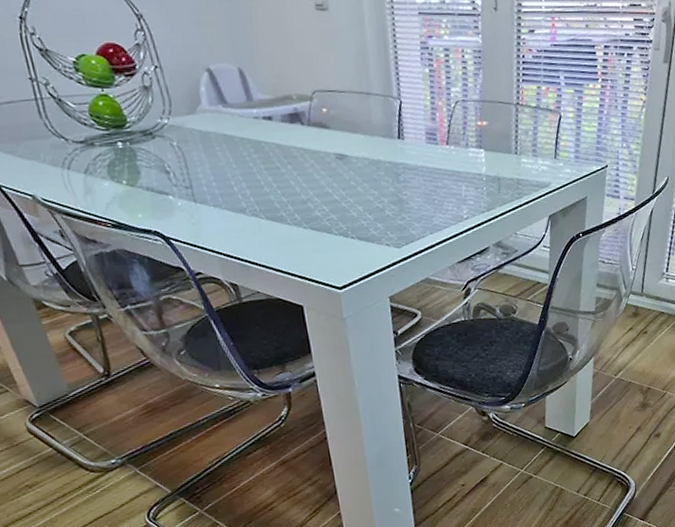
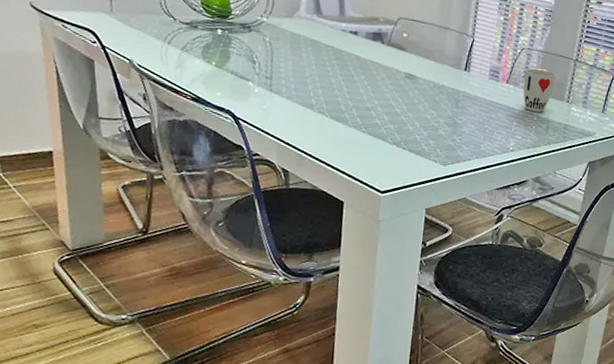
cup: none [463,122,499,171] -> present [523,68,556,112]

